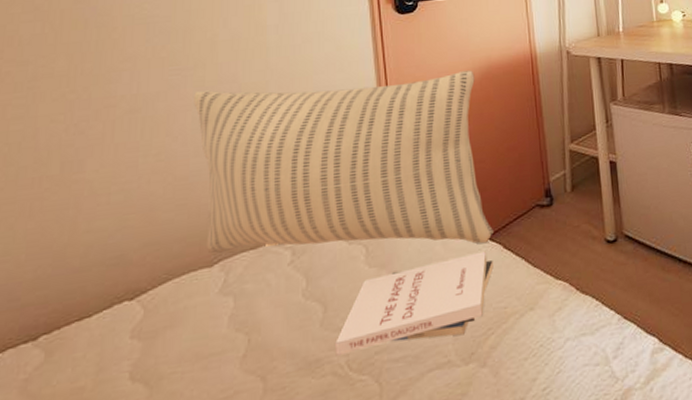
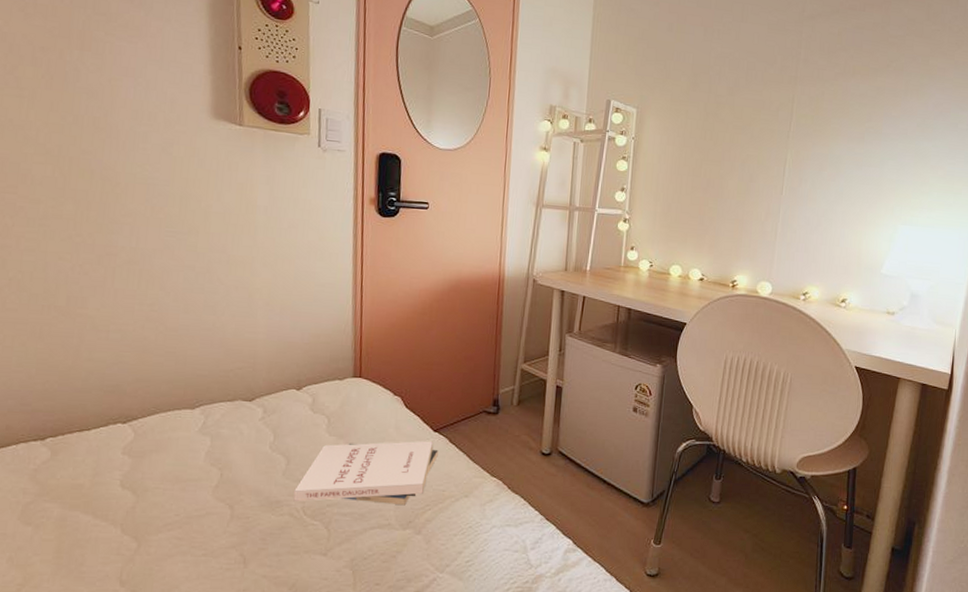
pillow: present [194,70,493,254] -> none [186,255,444,435]

